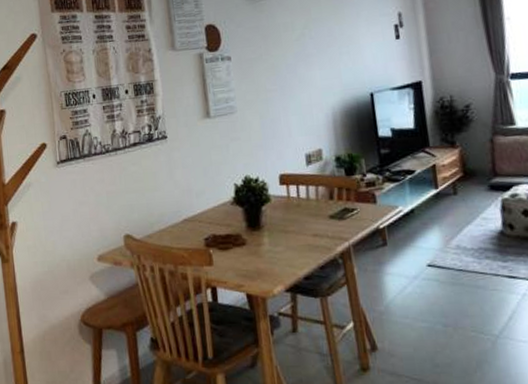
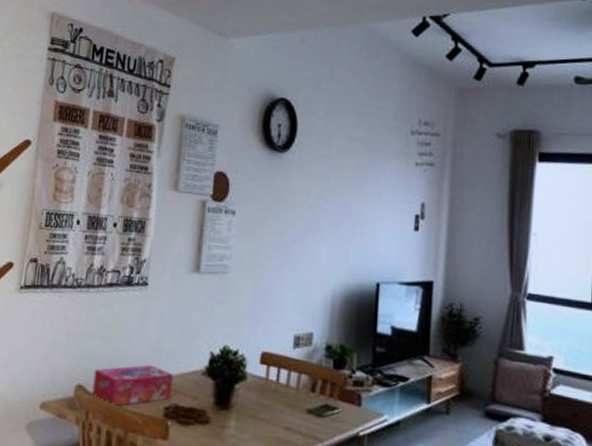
tissue box: none [137,205,209,247] -> present [91,364,174,407]

